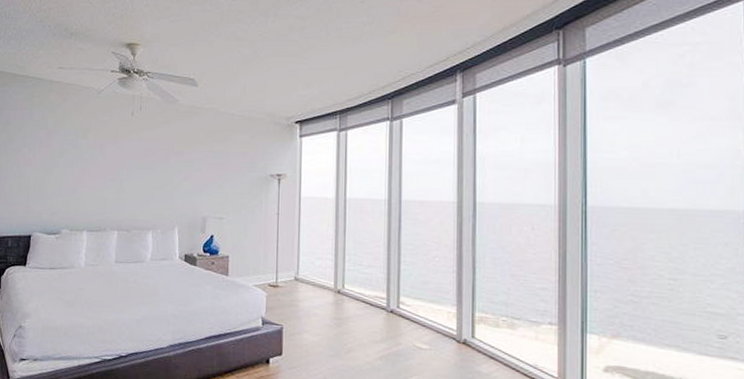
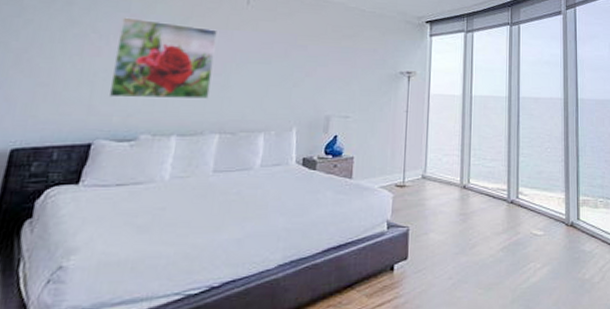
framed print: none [38,133,110,200] -> present [108,17,217,99]

